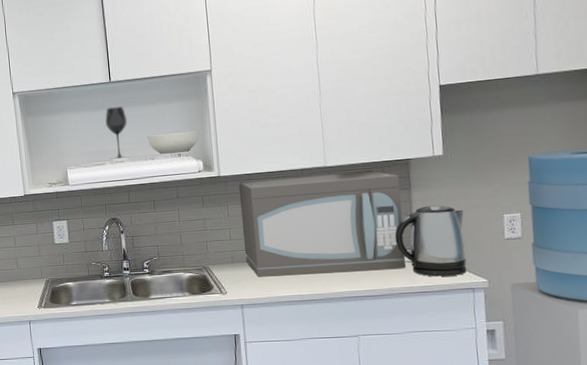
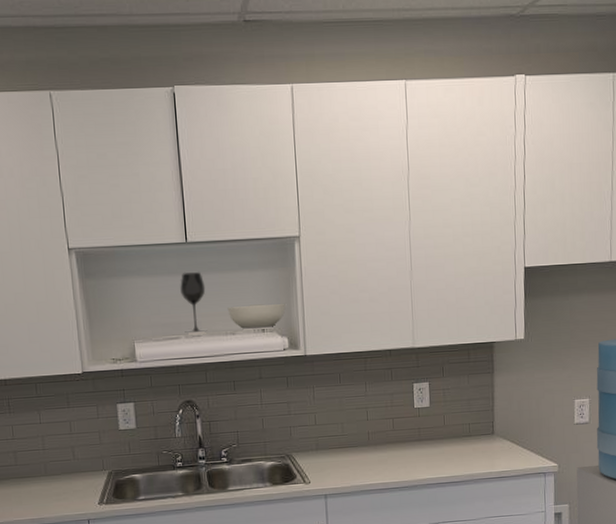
microwave: present [239,171,406,277] -> none [326,354,486,465]
kettle: present [394,205,467,277] -> none [477,390,540,462]

